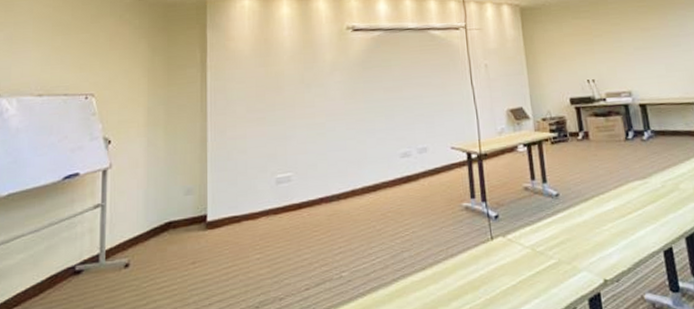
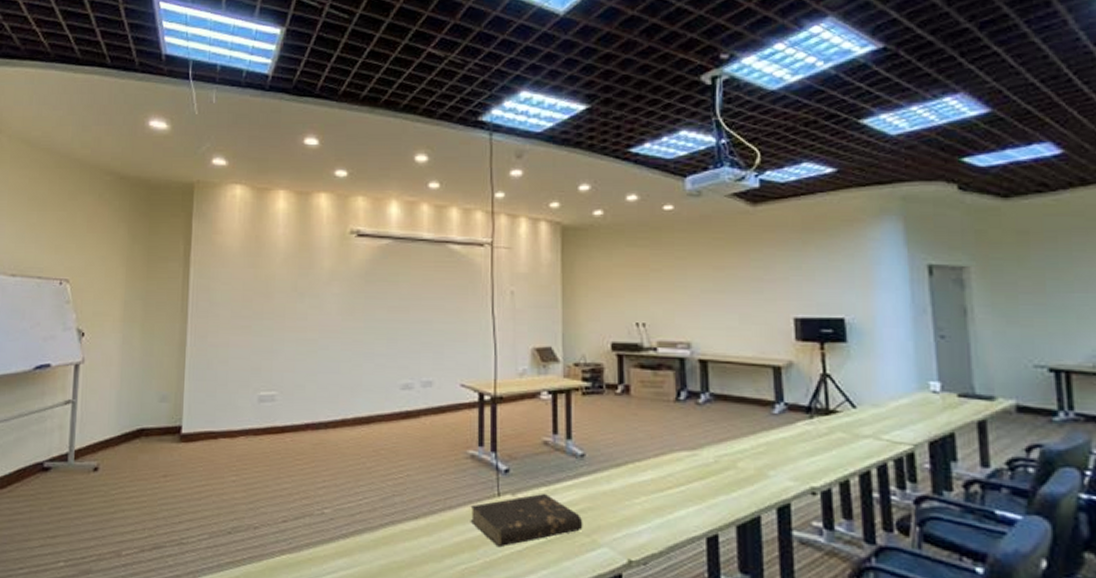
book: none [469,232,565,285] -> present [470,494,583,548]

